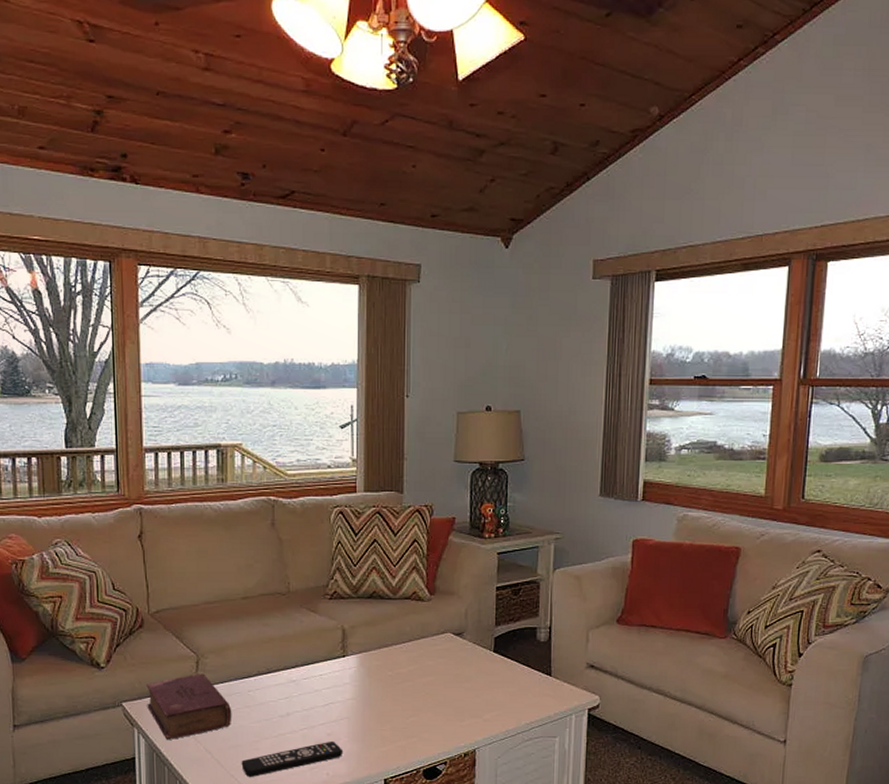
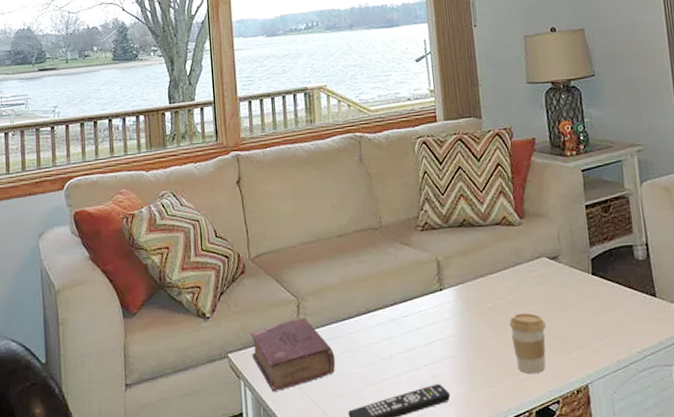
coffee cup: none [407,682,442,738] -> present [509,312,546,374]

